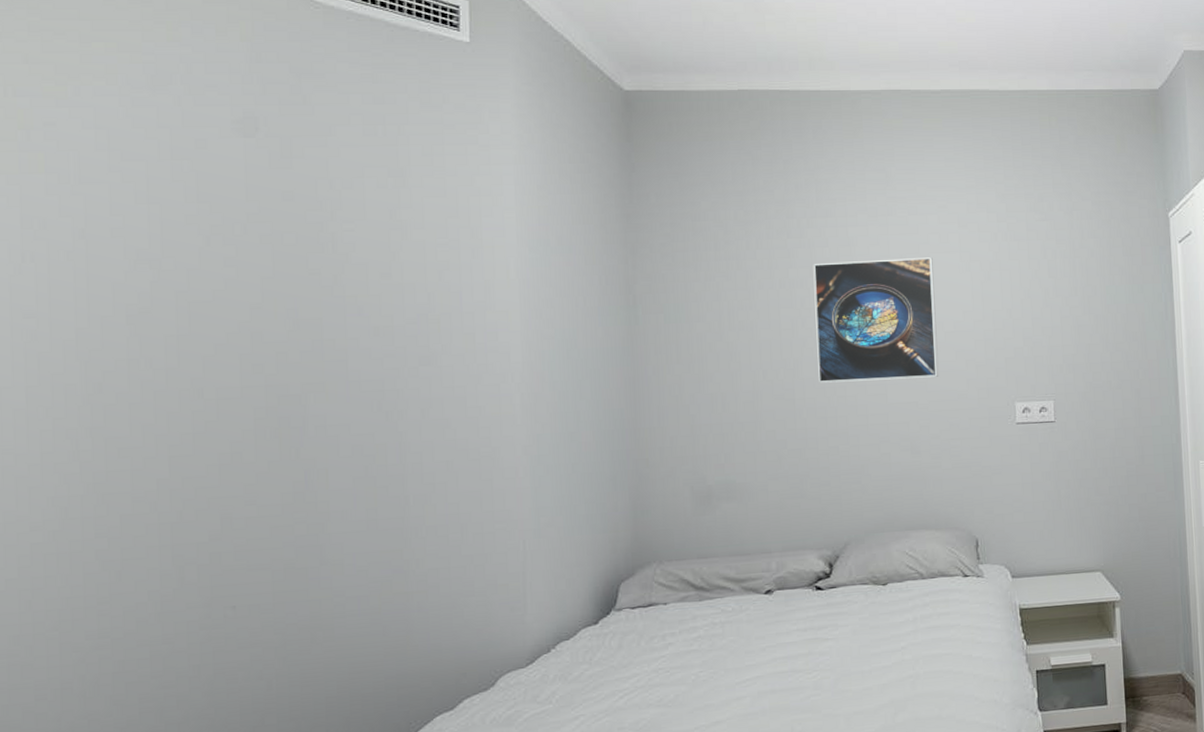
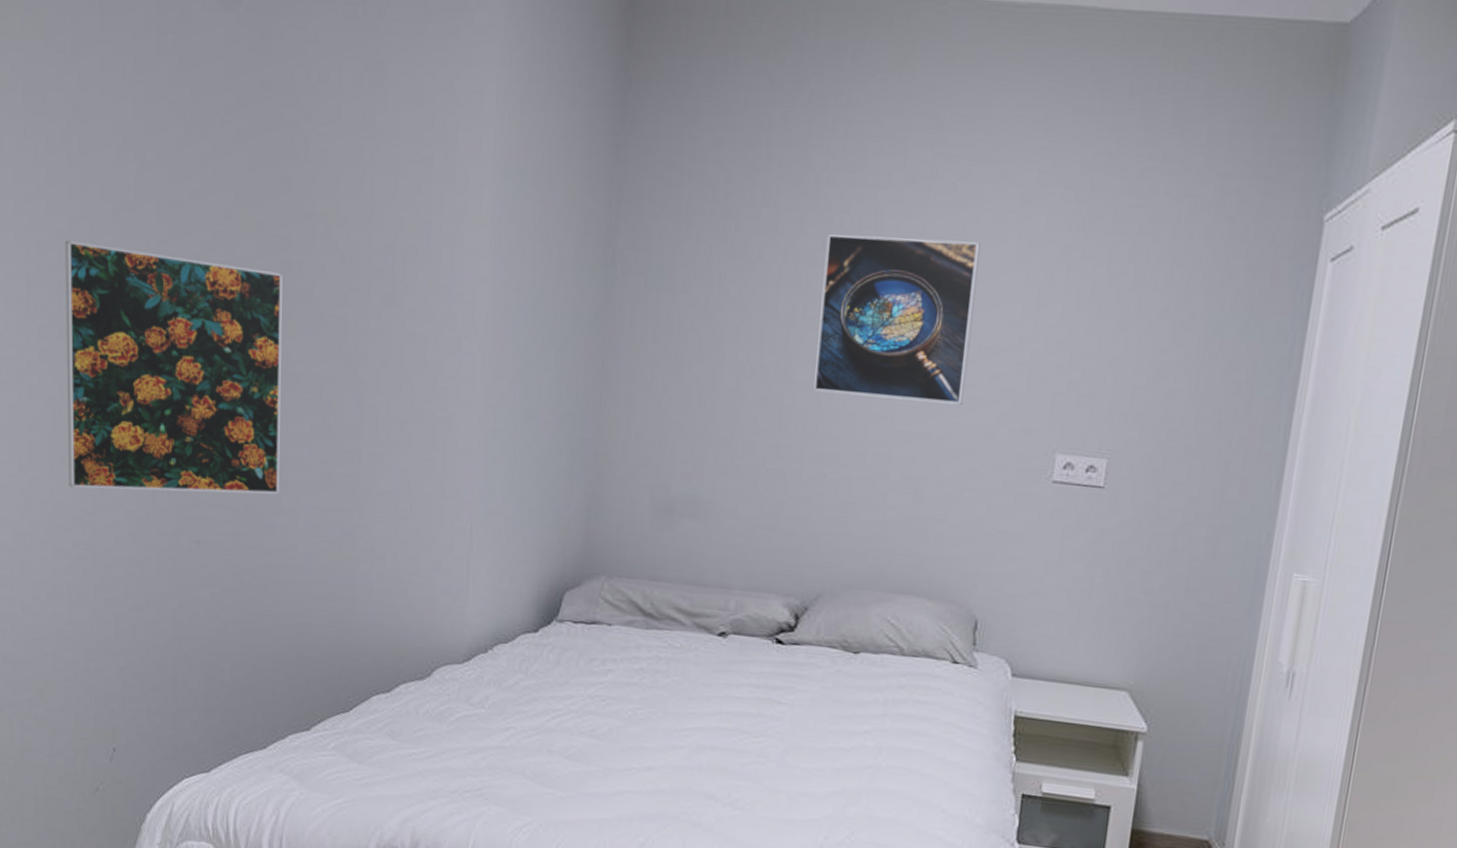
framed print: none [71,348,322,580] -> present [65,241,282,495]

